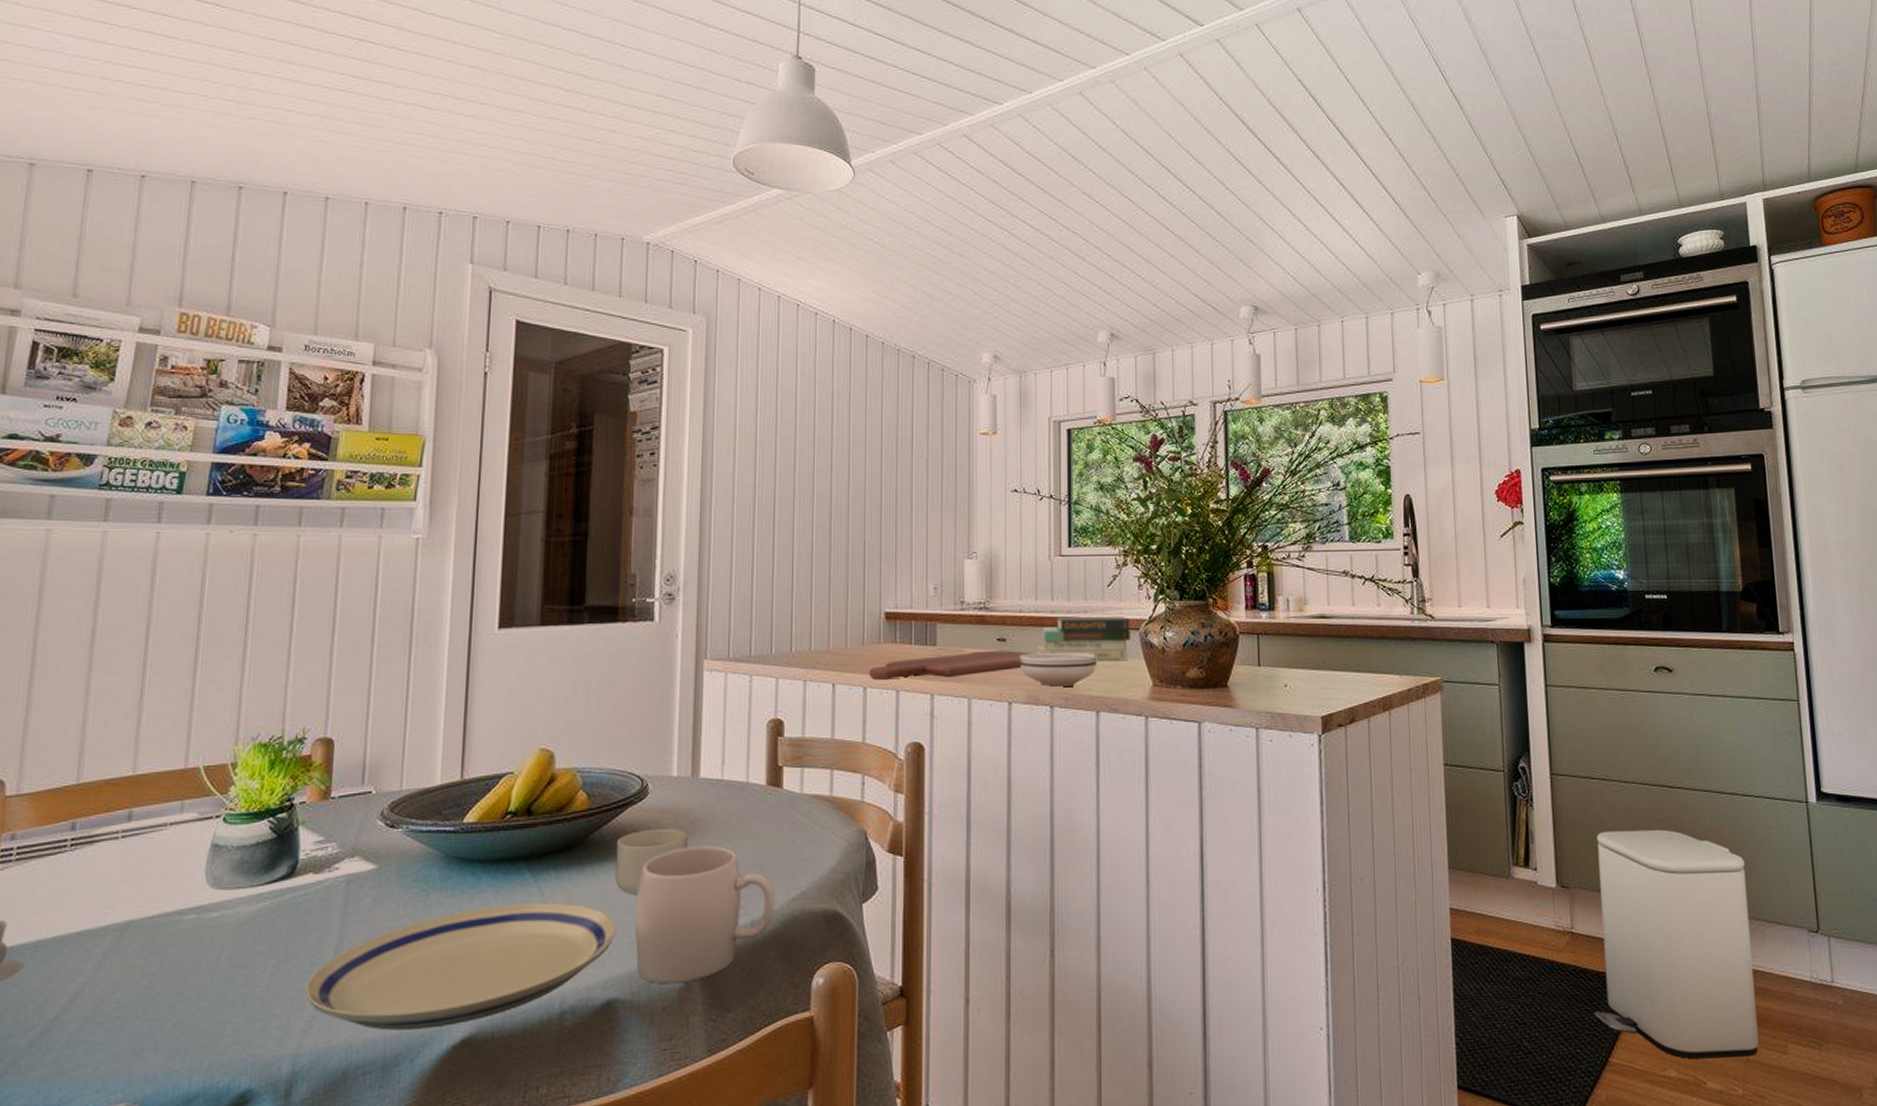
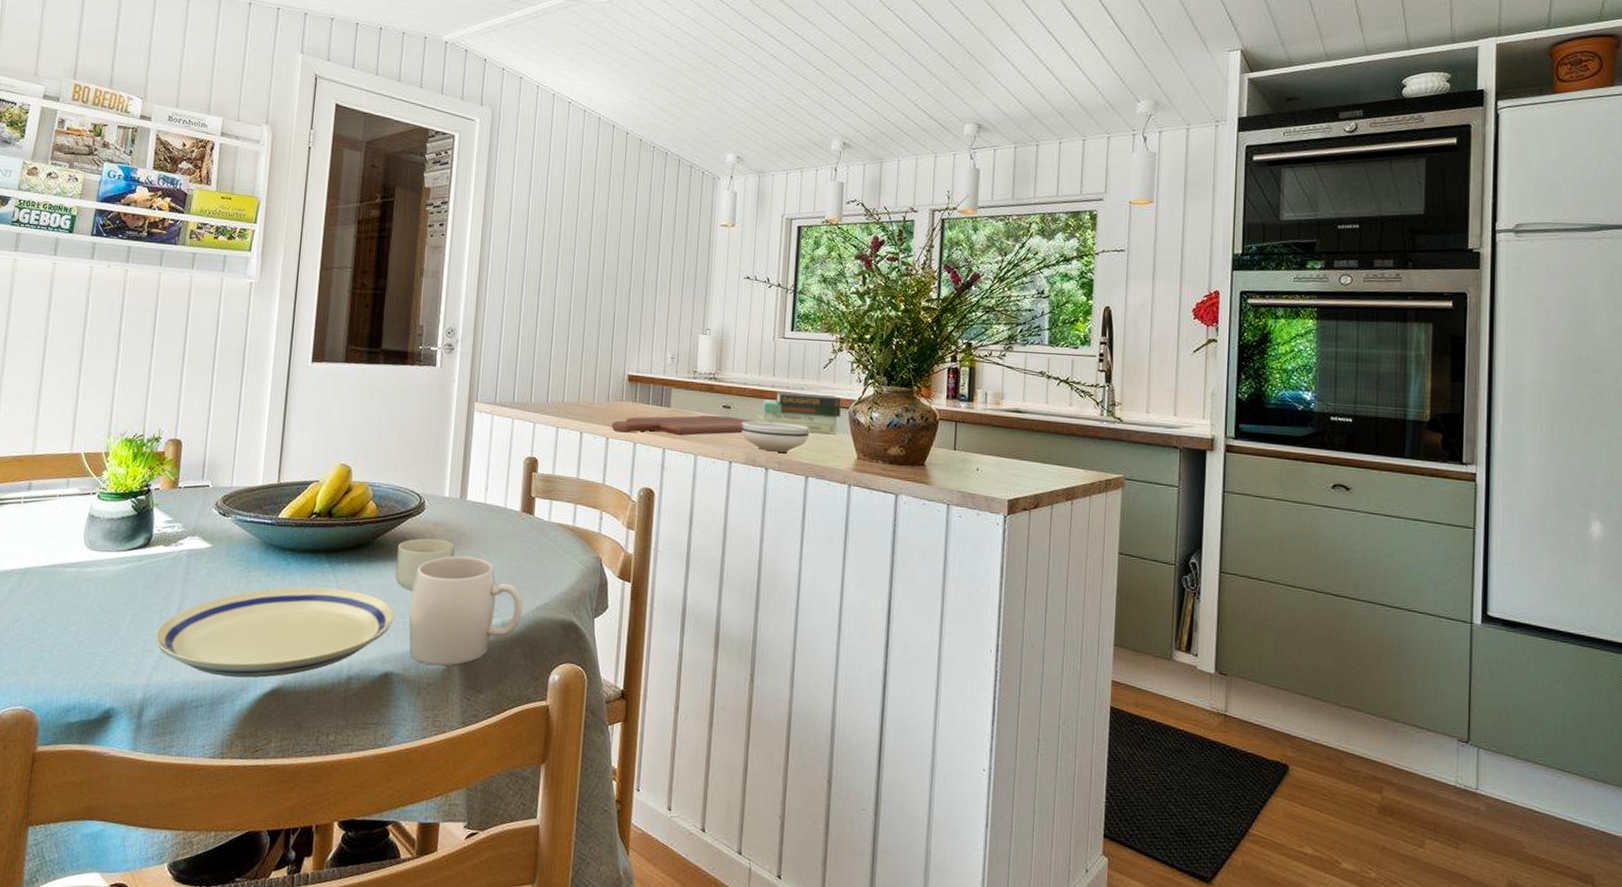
pedal bin: present [1594,829,1759,1059] -> none [1239,628,1402,845]

